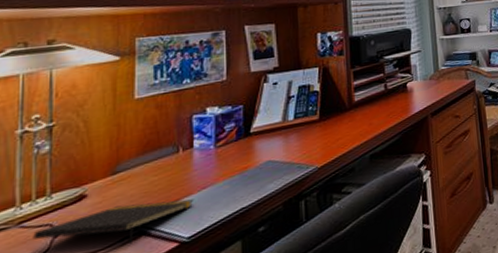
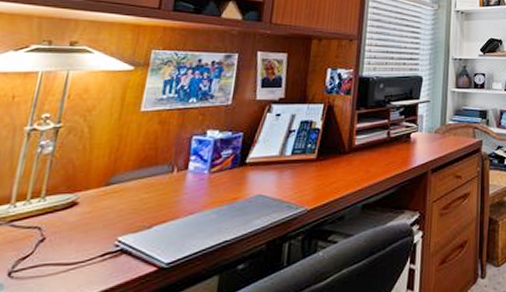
notepad: present [33,199,194,245] -> none [20,219,180,261]

